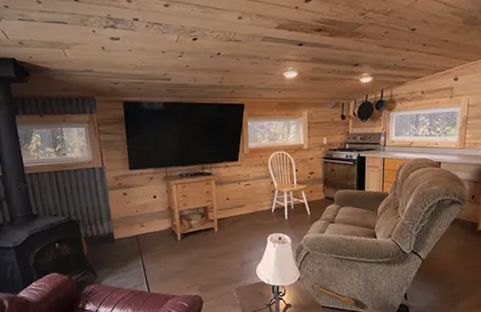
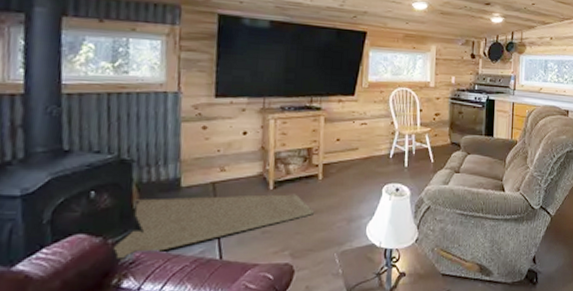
rug: none [76,243,215,292] -> present [112,194,315,261]

